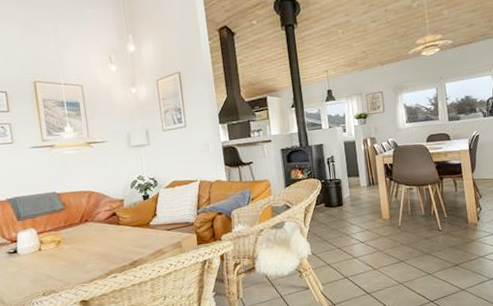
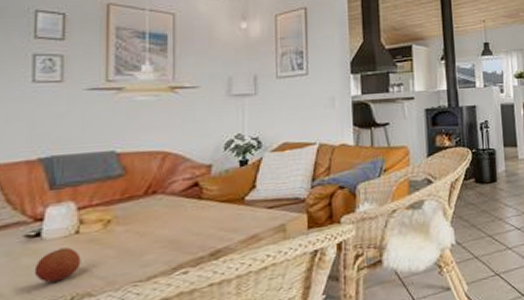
fruit: none [16,260,46,284] -> present [34,247,81,283]

